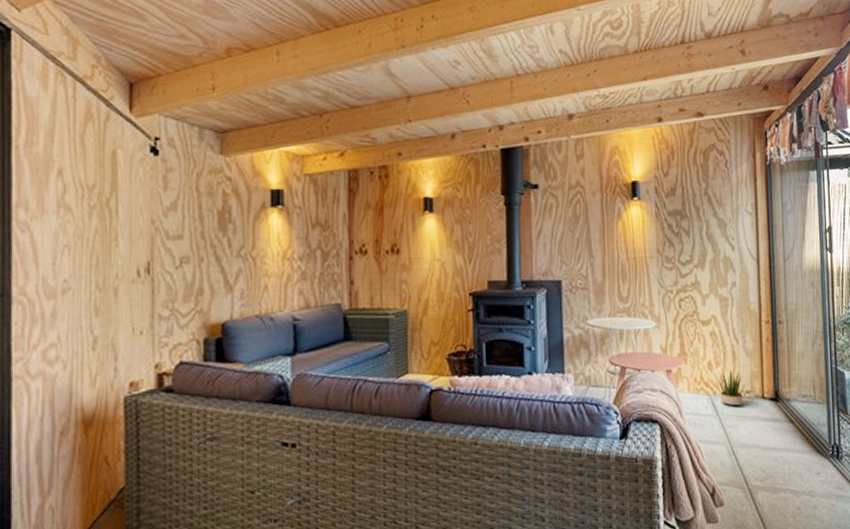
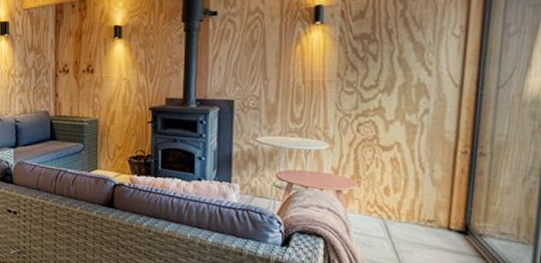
potted plant: present [714,369,746,407] -> none [391,197,429,234]

